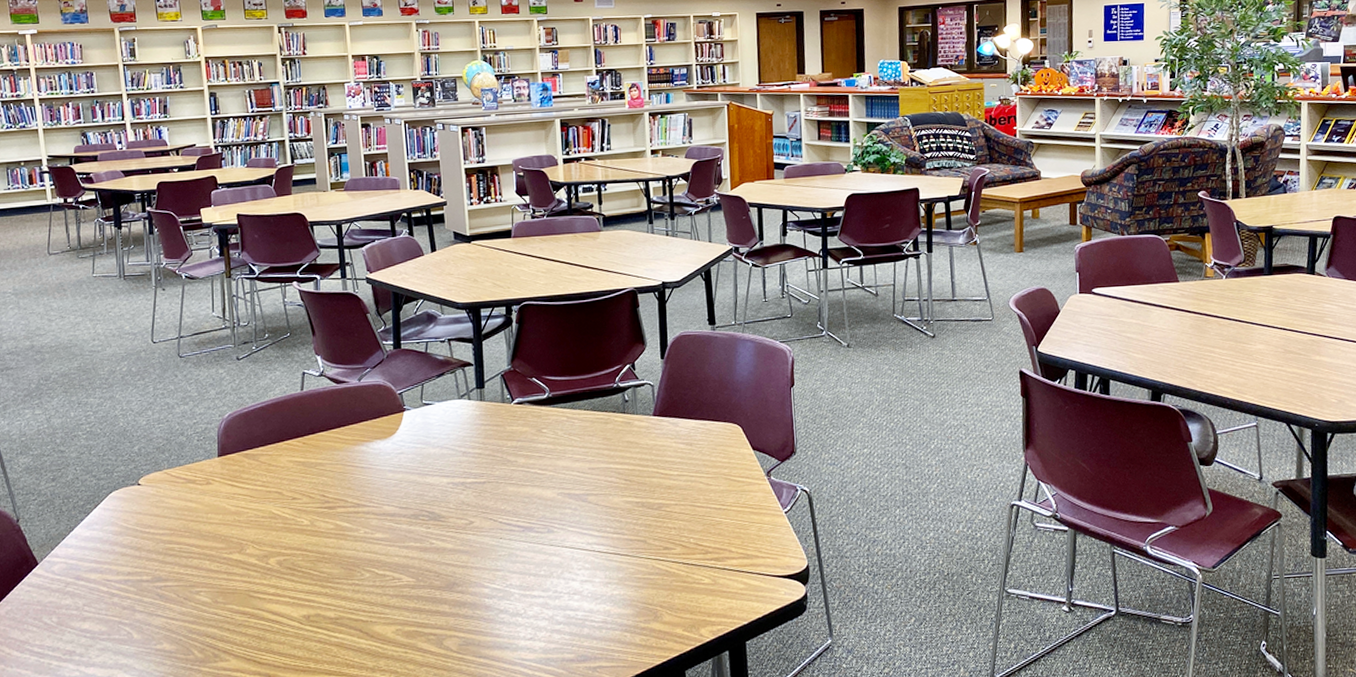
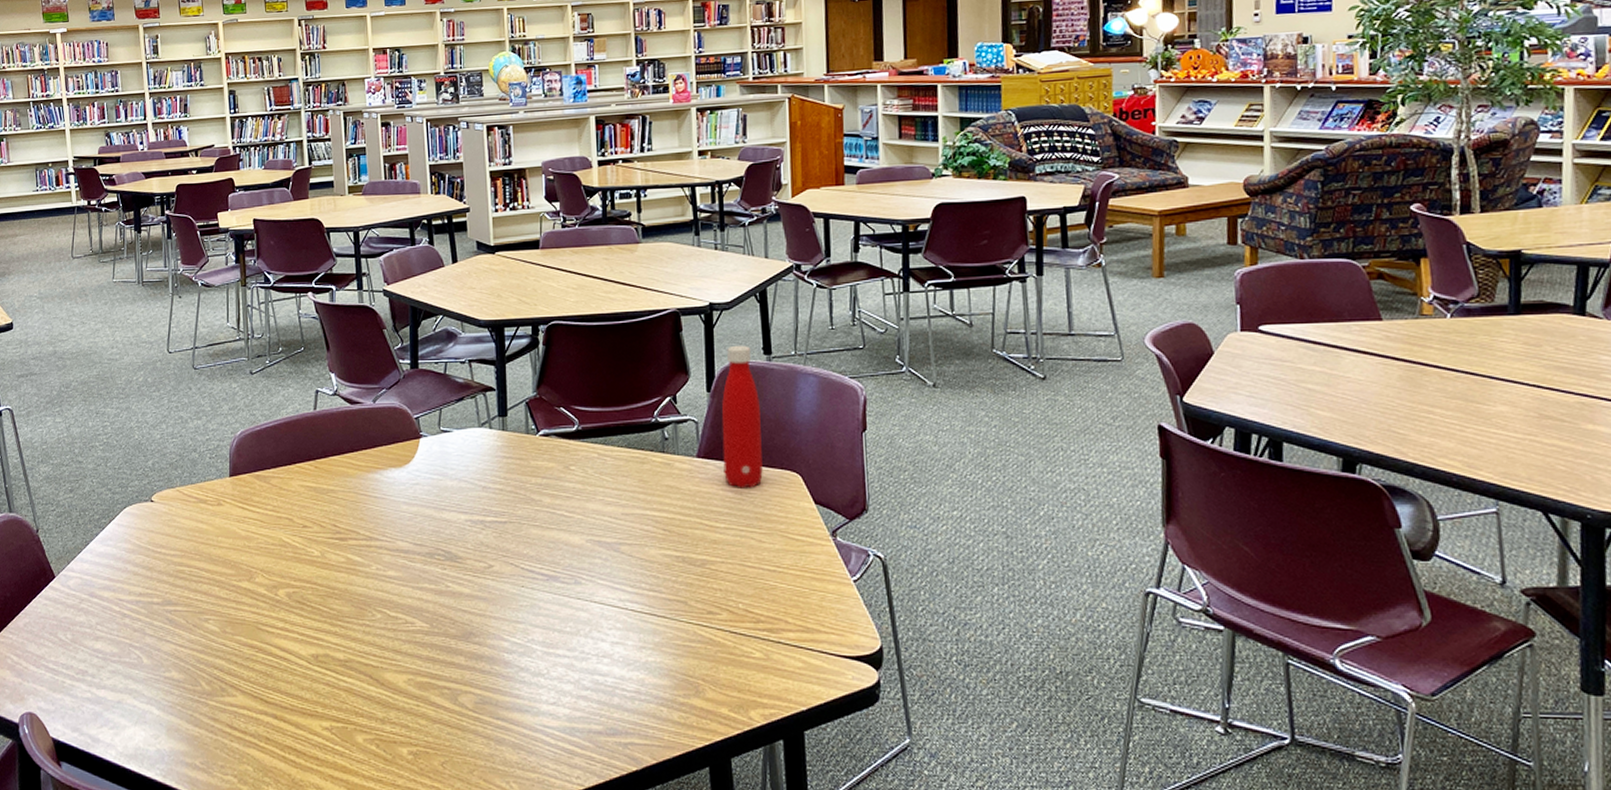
bottle: none [673,317,709,441] -> present [721,345,763,489]

